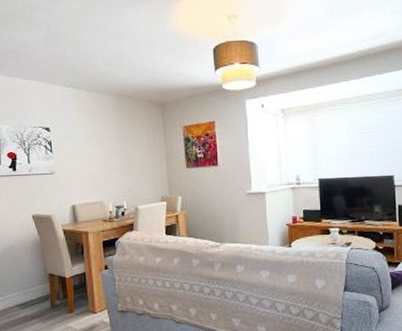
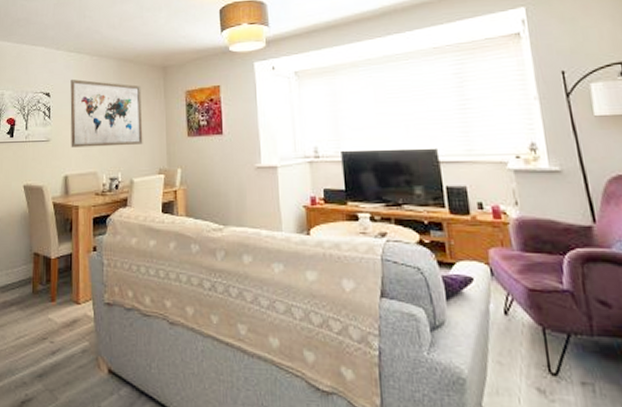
wall art: none [70,114,145,180] -> present [70,79,143,148]

